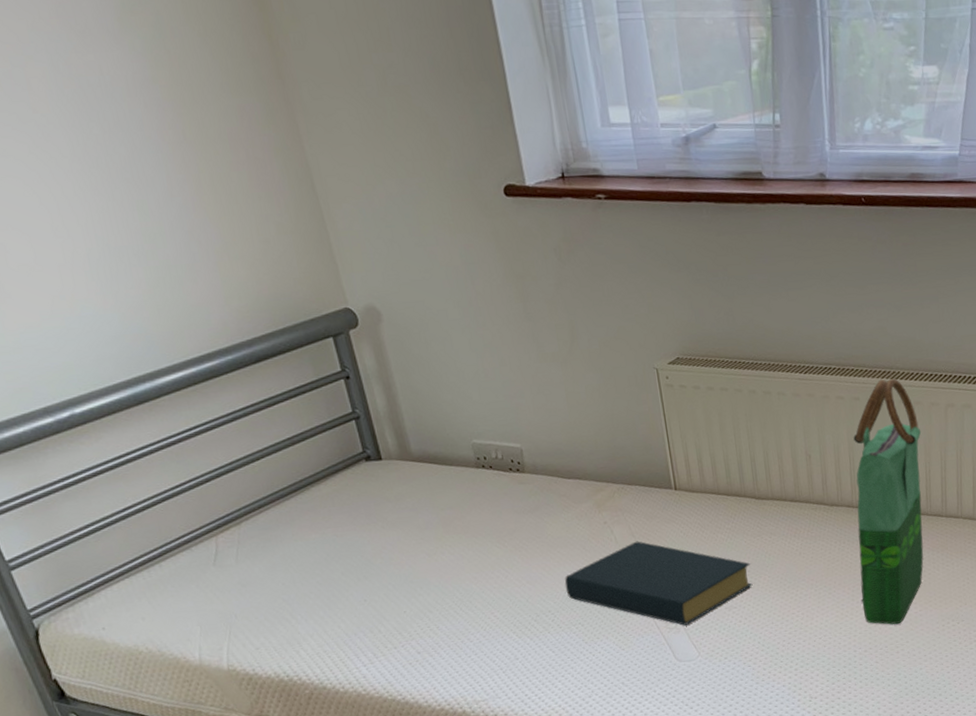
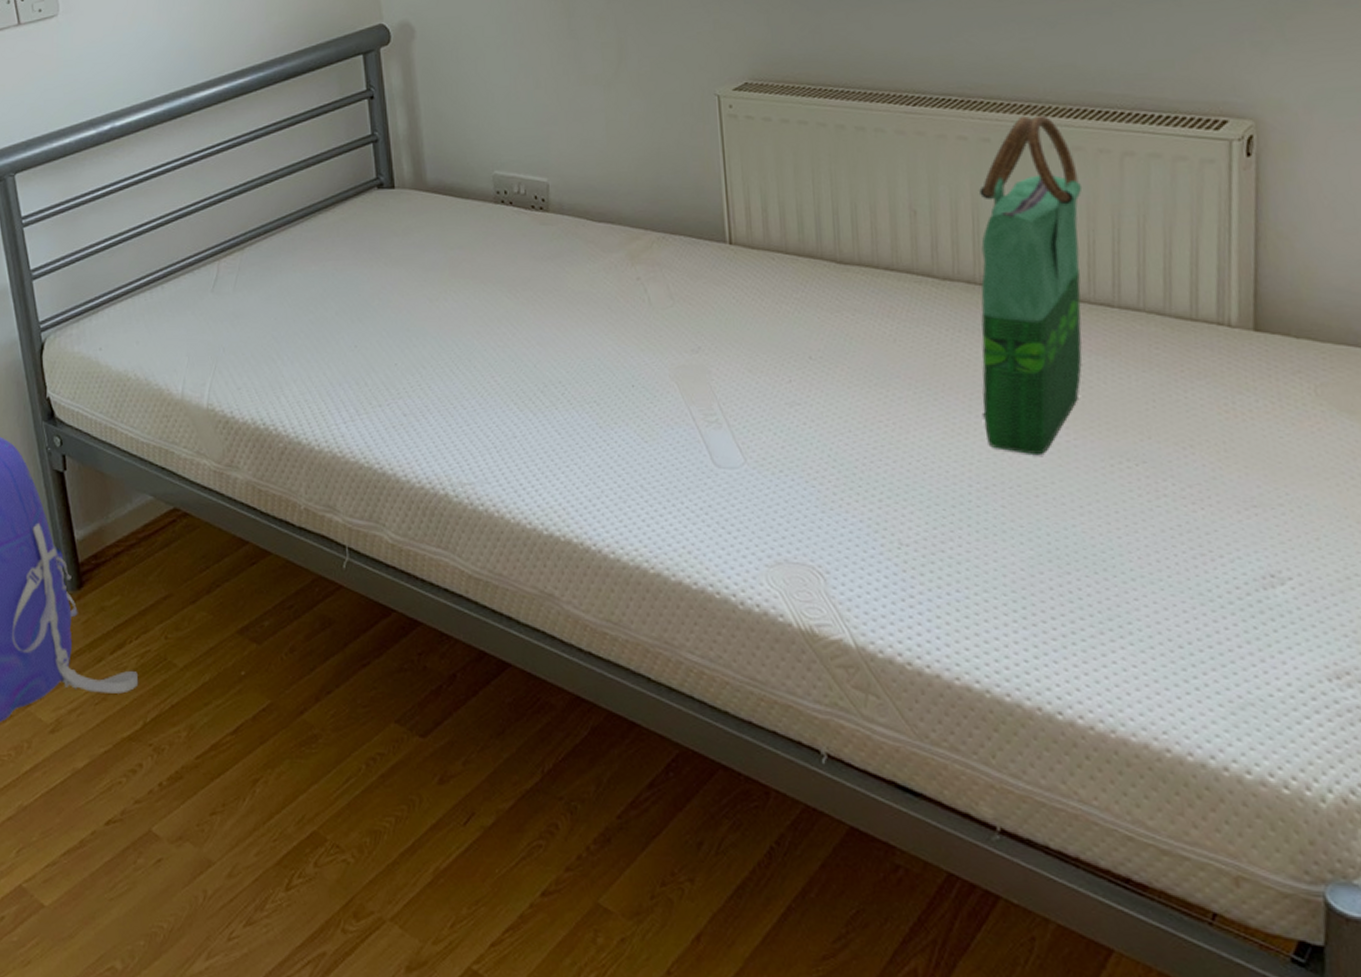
hardback book: present [564,541,753,626] -> none [581,304,825,420]

